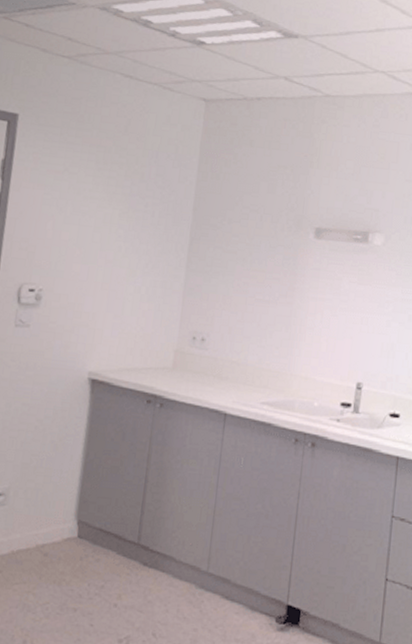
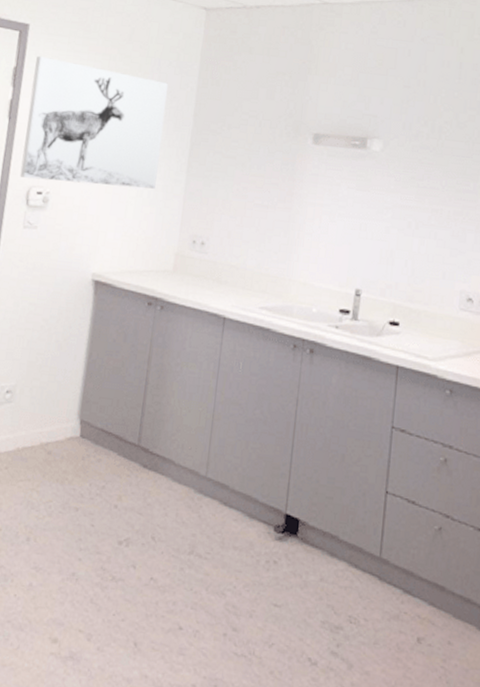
wall art: none [10,147,167,285] -> present [19,55,169,189]

